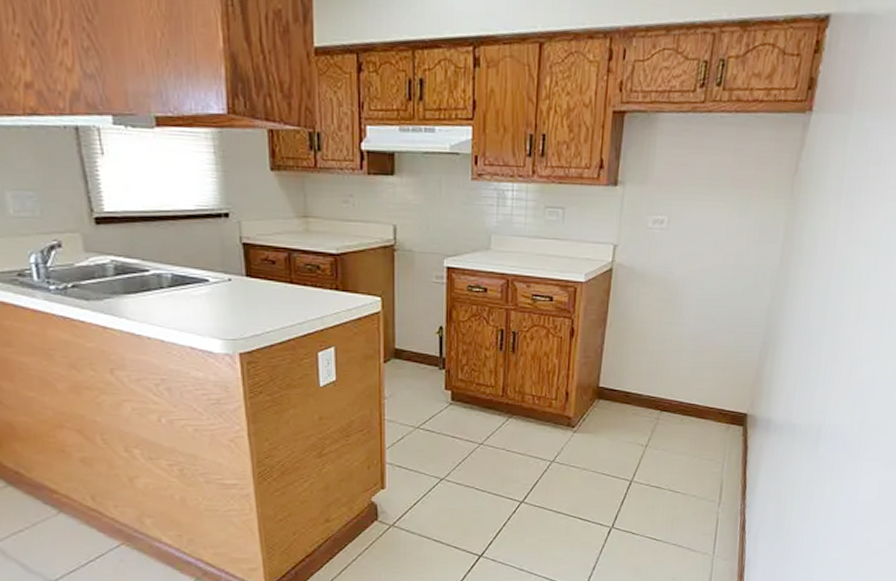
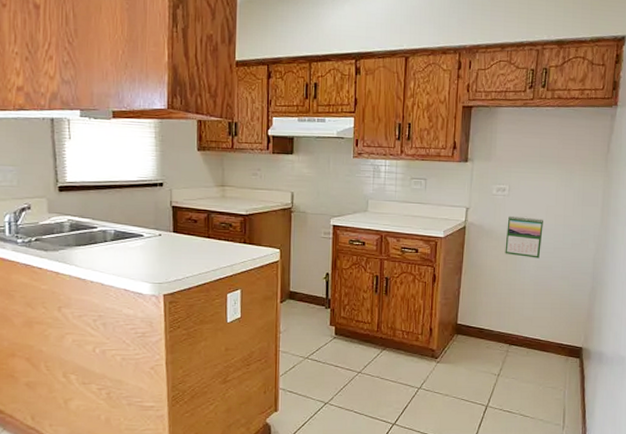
calendar: none [659,254,709,308] -> present [505,215,543,258]

